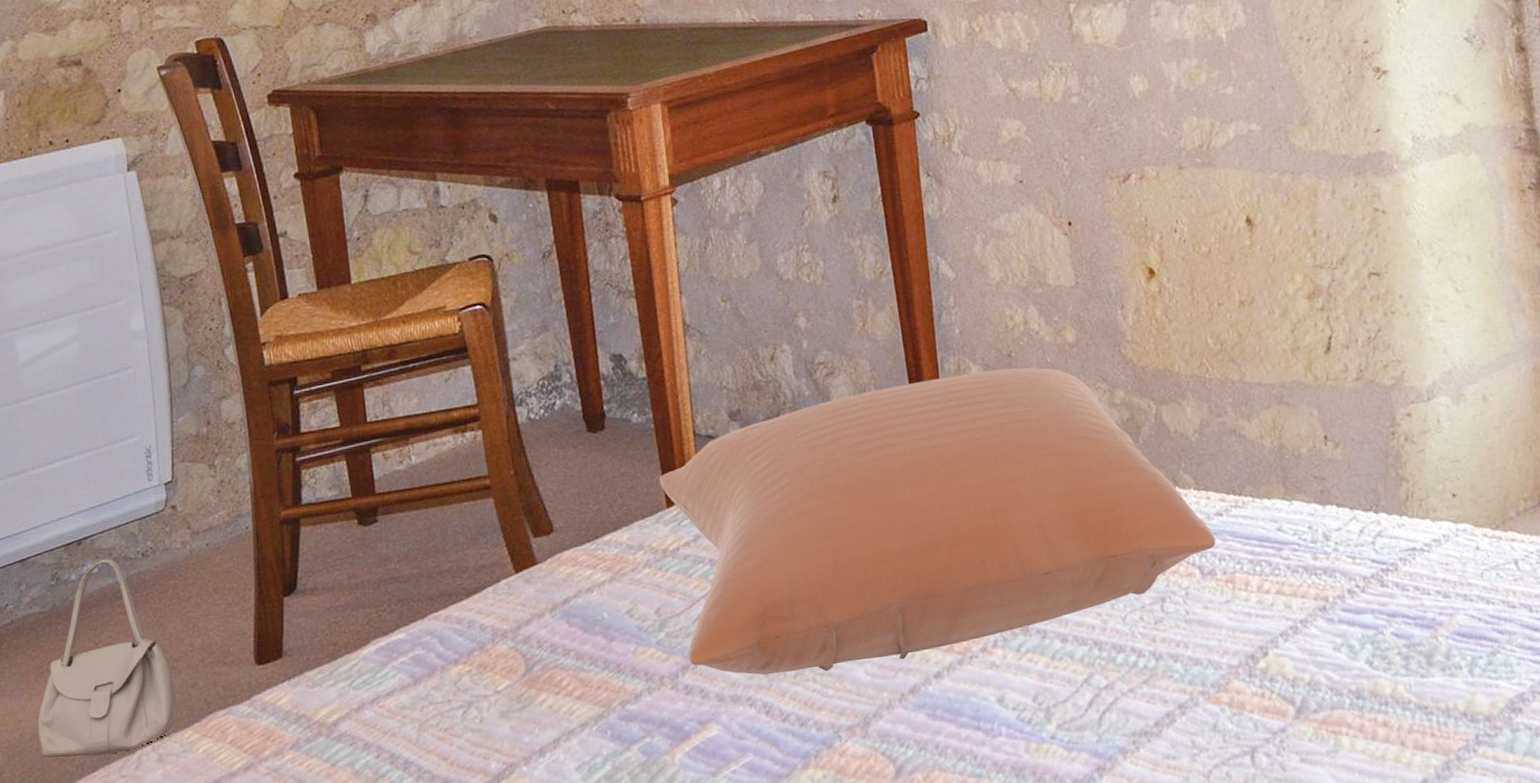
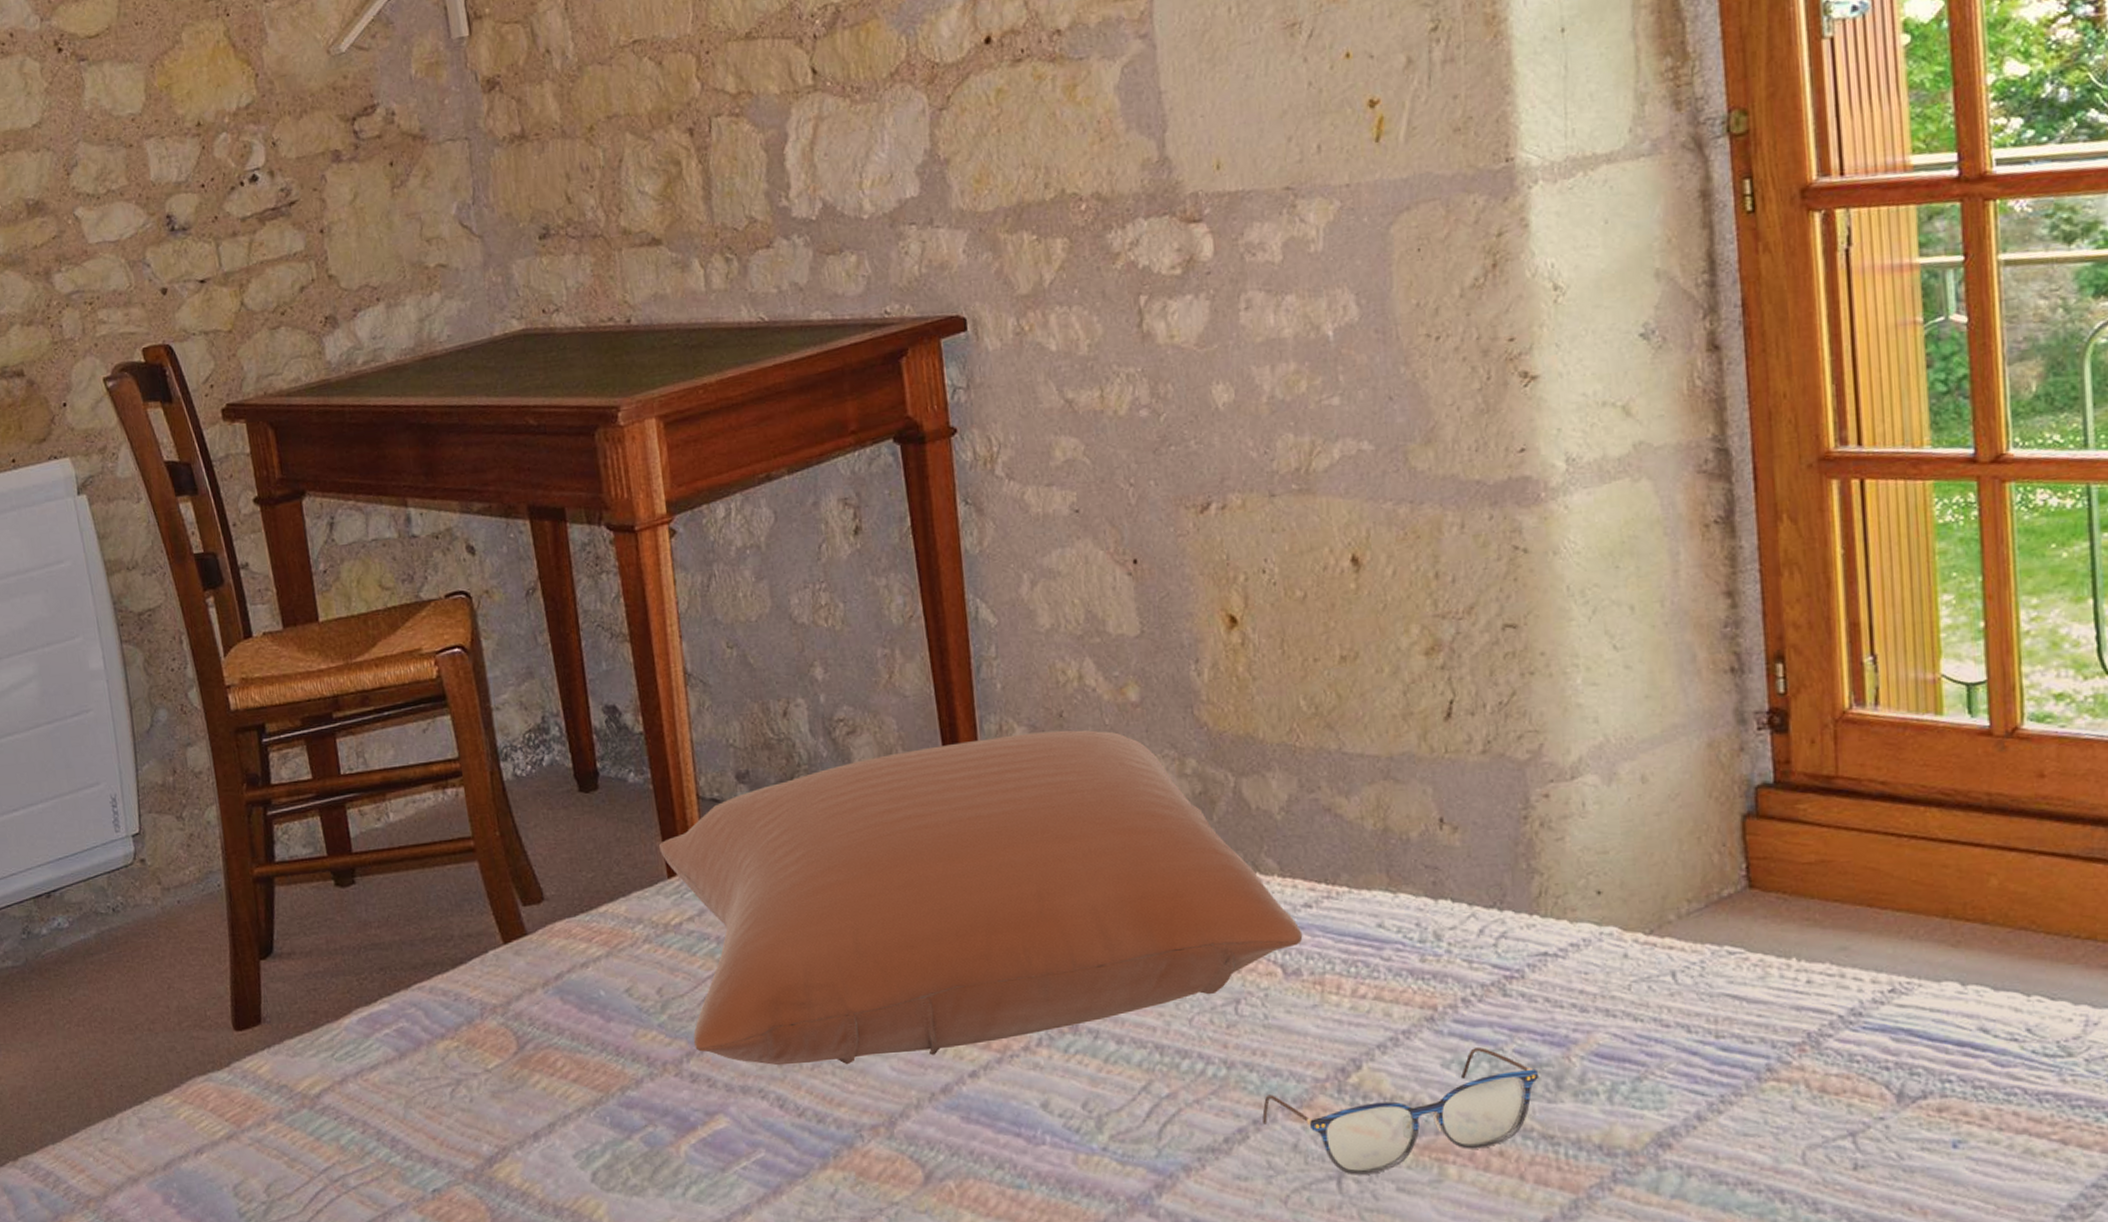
handbag: present [37,558,179,759] -> none [16,913,157,1118]
glasses: none [1186,632,1414,750] -> present [1262,1047,1540,1175]

